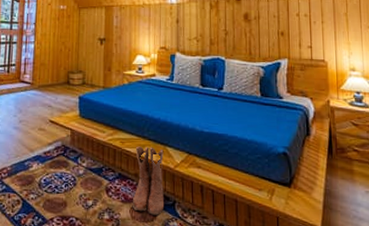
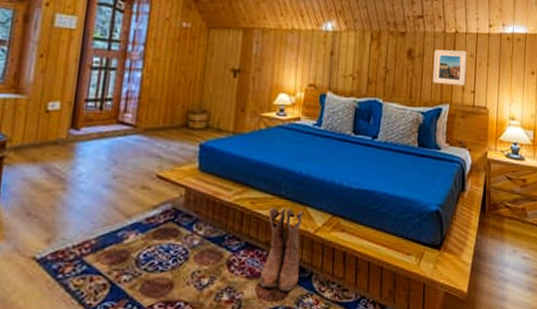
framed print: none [269,11,302,42] -> present [432,49,467,86]

